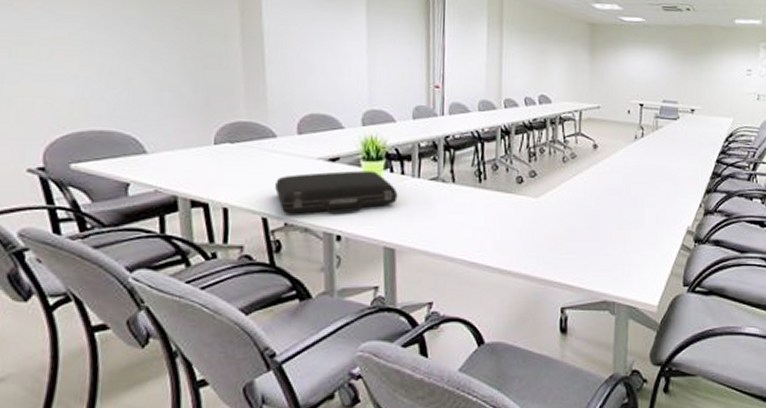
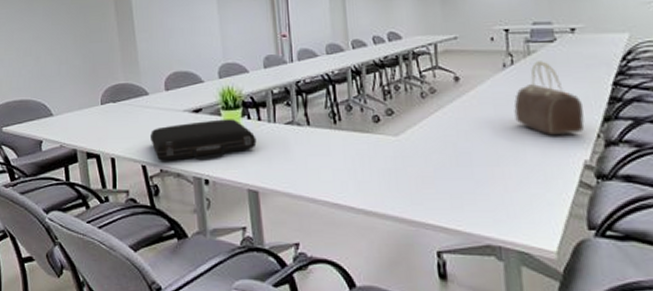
handbag: none [639,136,693,203] -> present [513,61,585,134]

